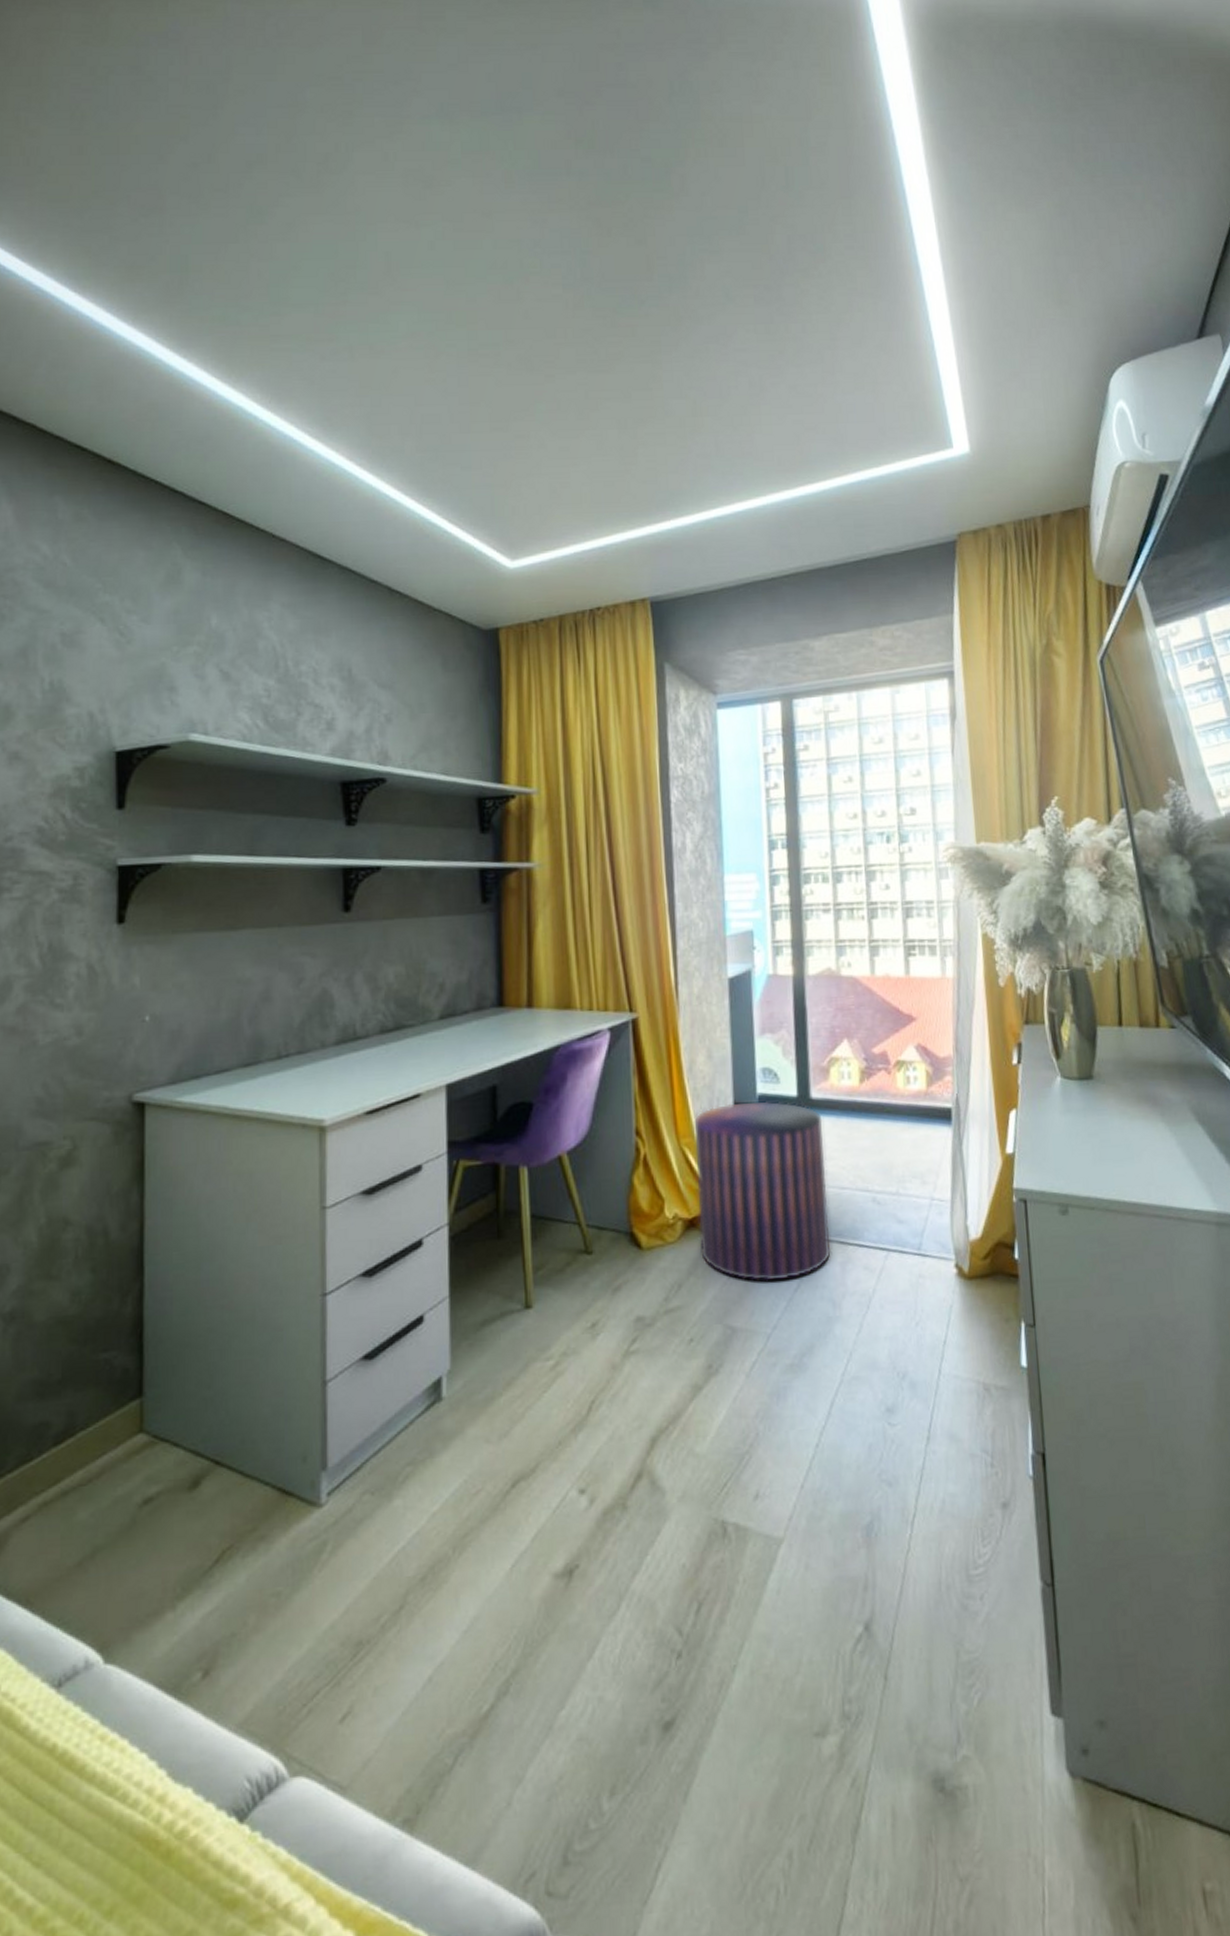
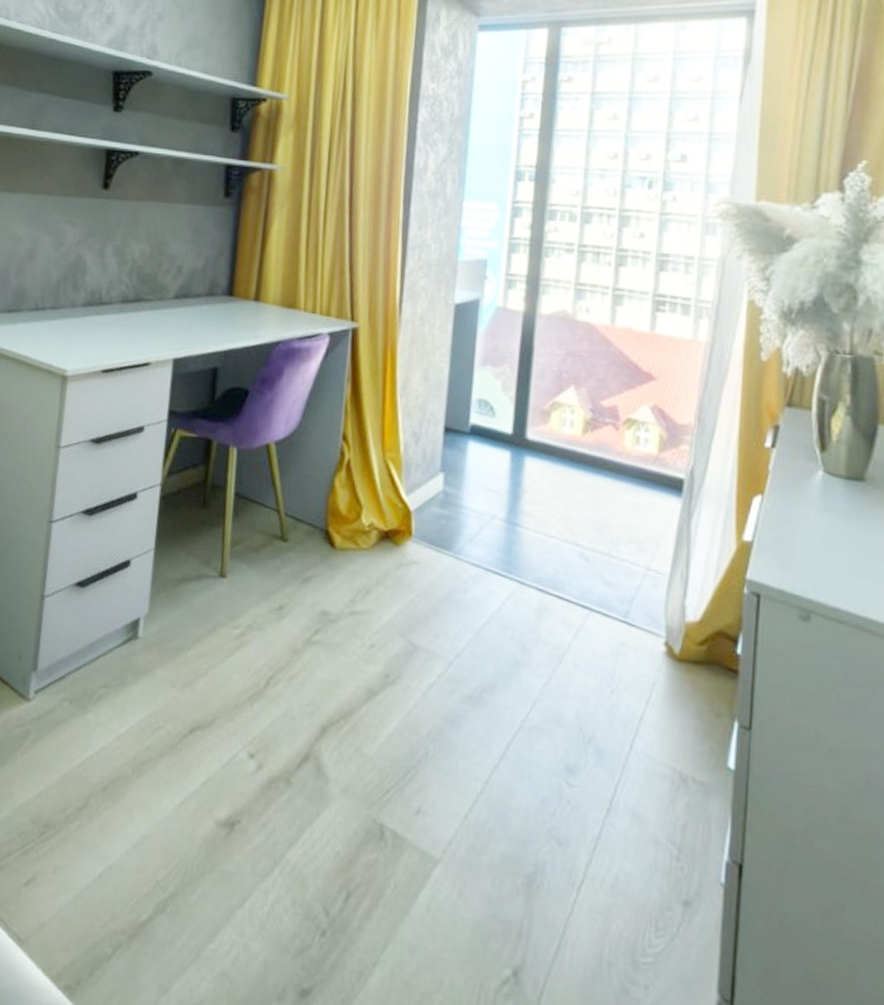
pouf: present [692,1100,832,1282] -> none [391,426,538,614]

